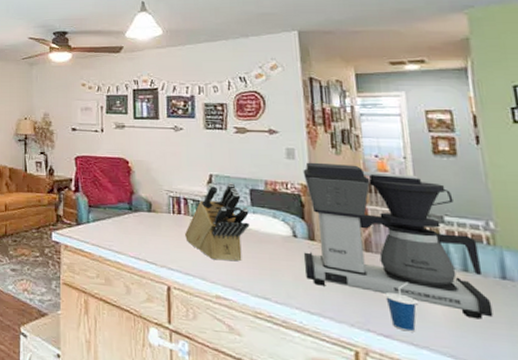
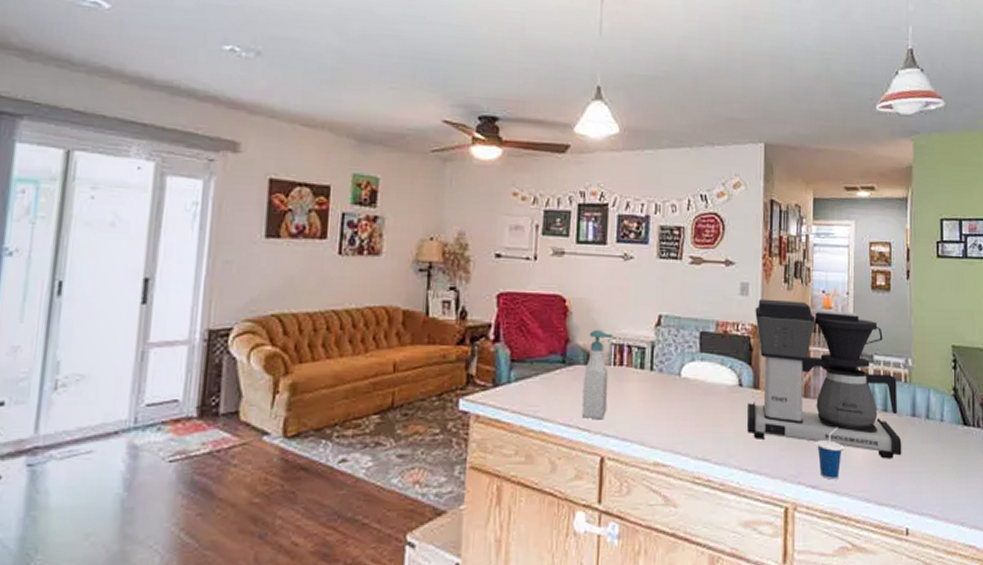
soap bottle: none [147,185,170,256] -> present [581,329,613,420]
knife block: present [185,183,250,262] -> none [626,325,697,420]

